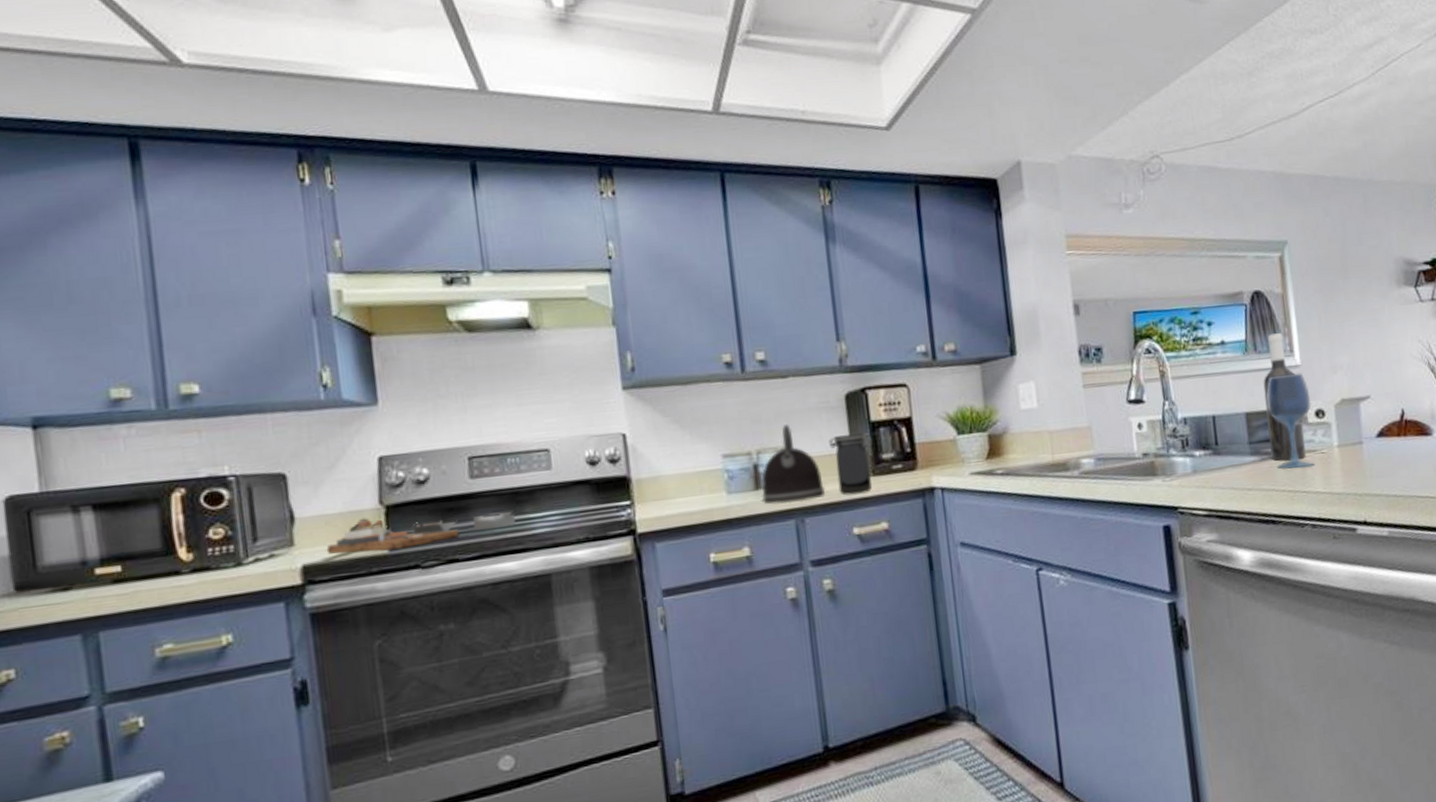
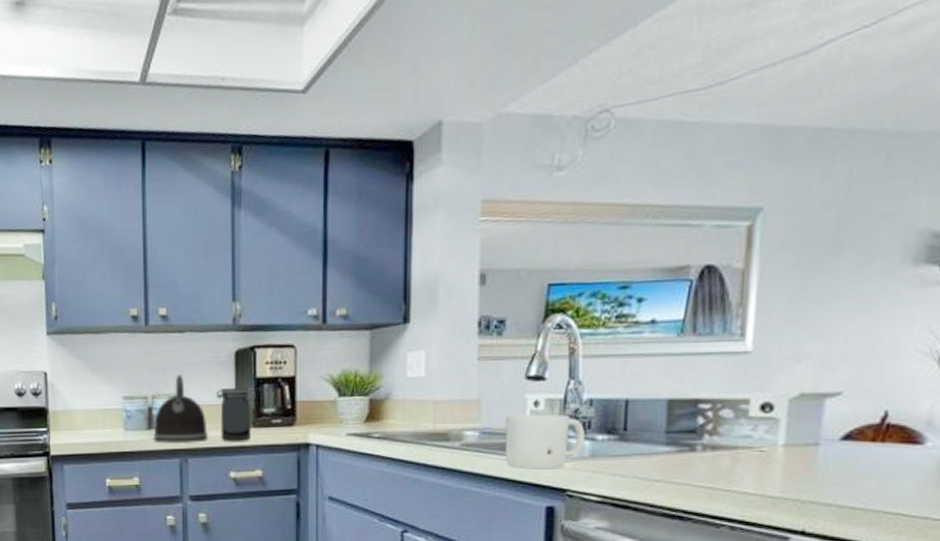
mug: none [1115,434,1186,492] -> present [505,414,586,471]
wine bottle: present [1263,333,1307,462] -> none [692,314,742,457]
wineglass: present [1266,373,1314,469] -> none [697,360,758,465]

